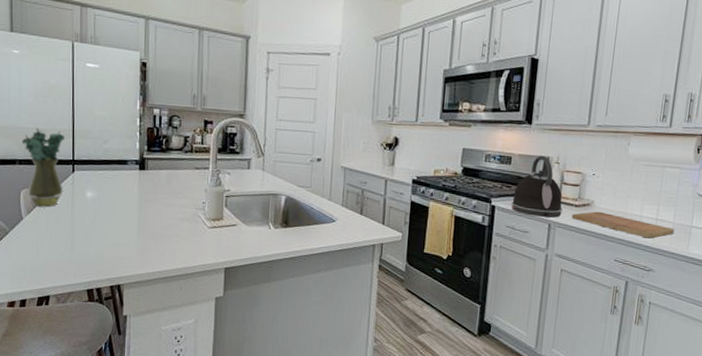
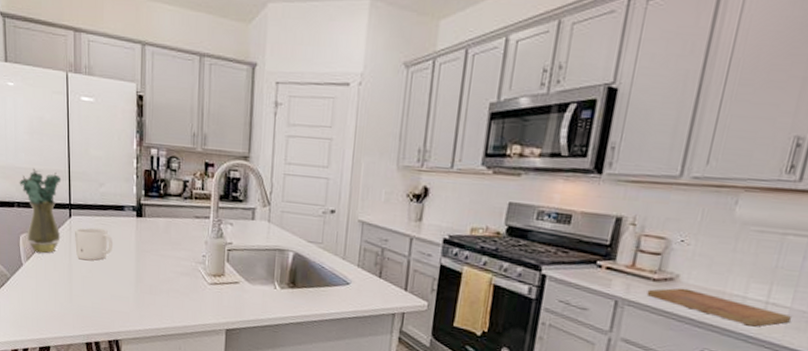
mug: none [78,181,117,212] -> present [75,227,114,261]
kettle: present [511,155,563,218] -> none [567,213,636,294]

